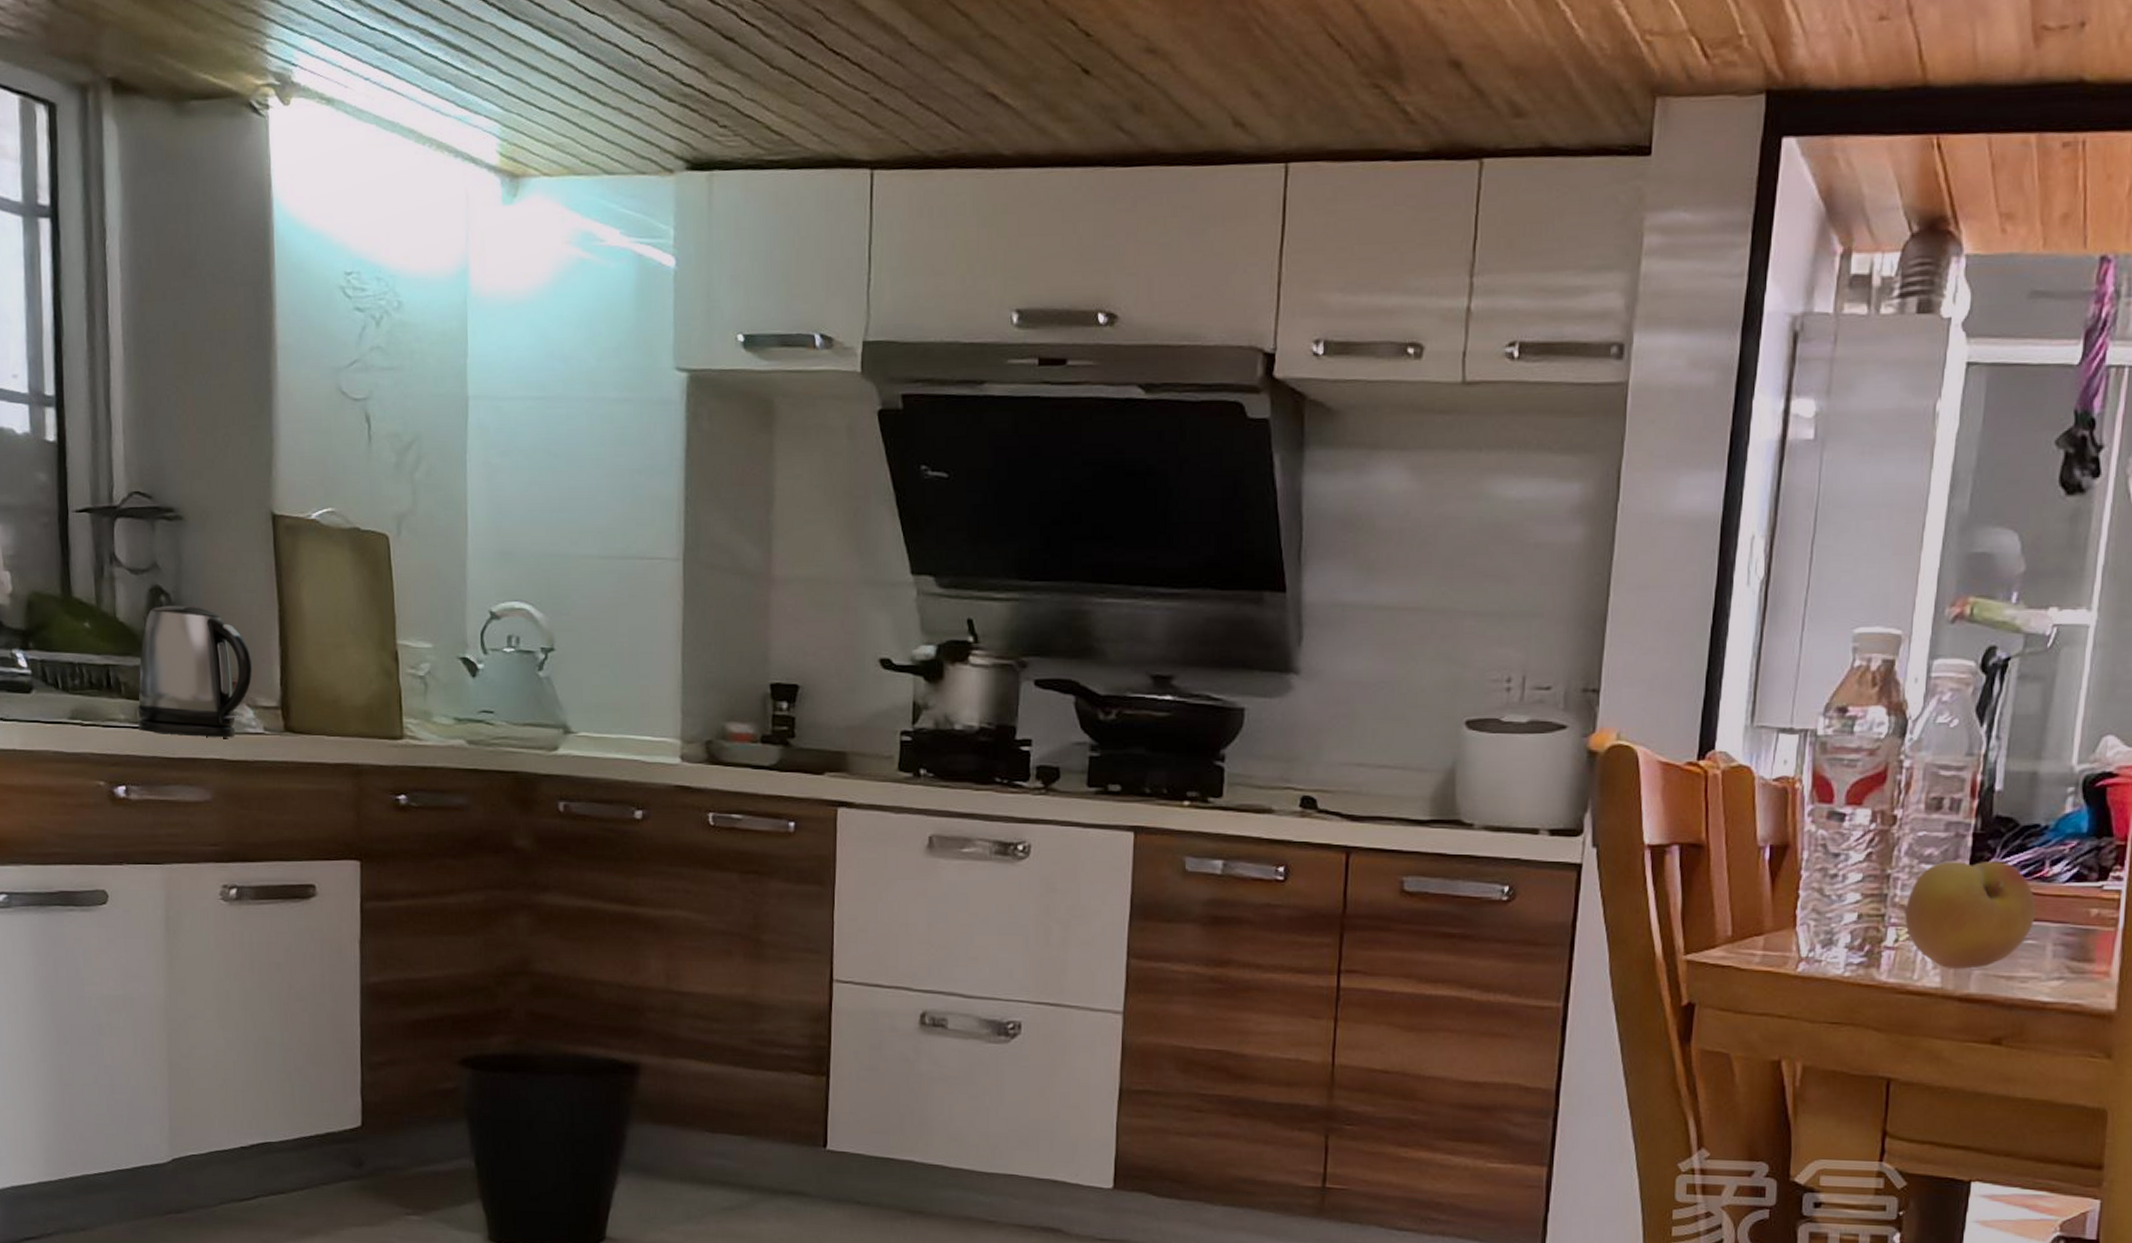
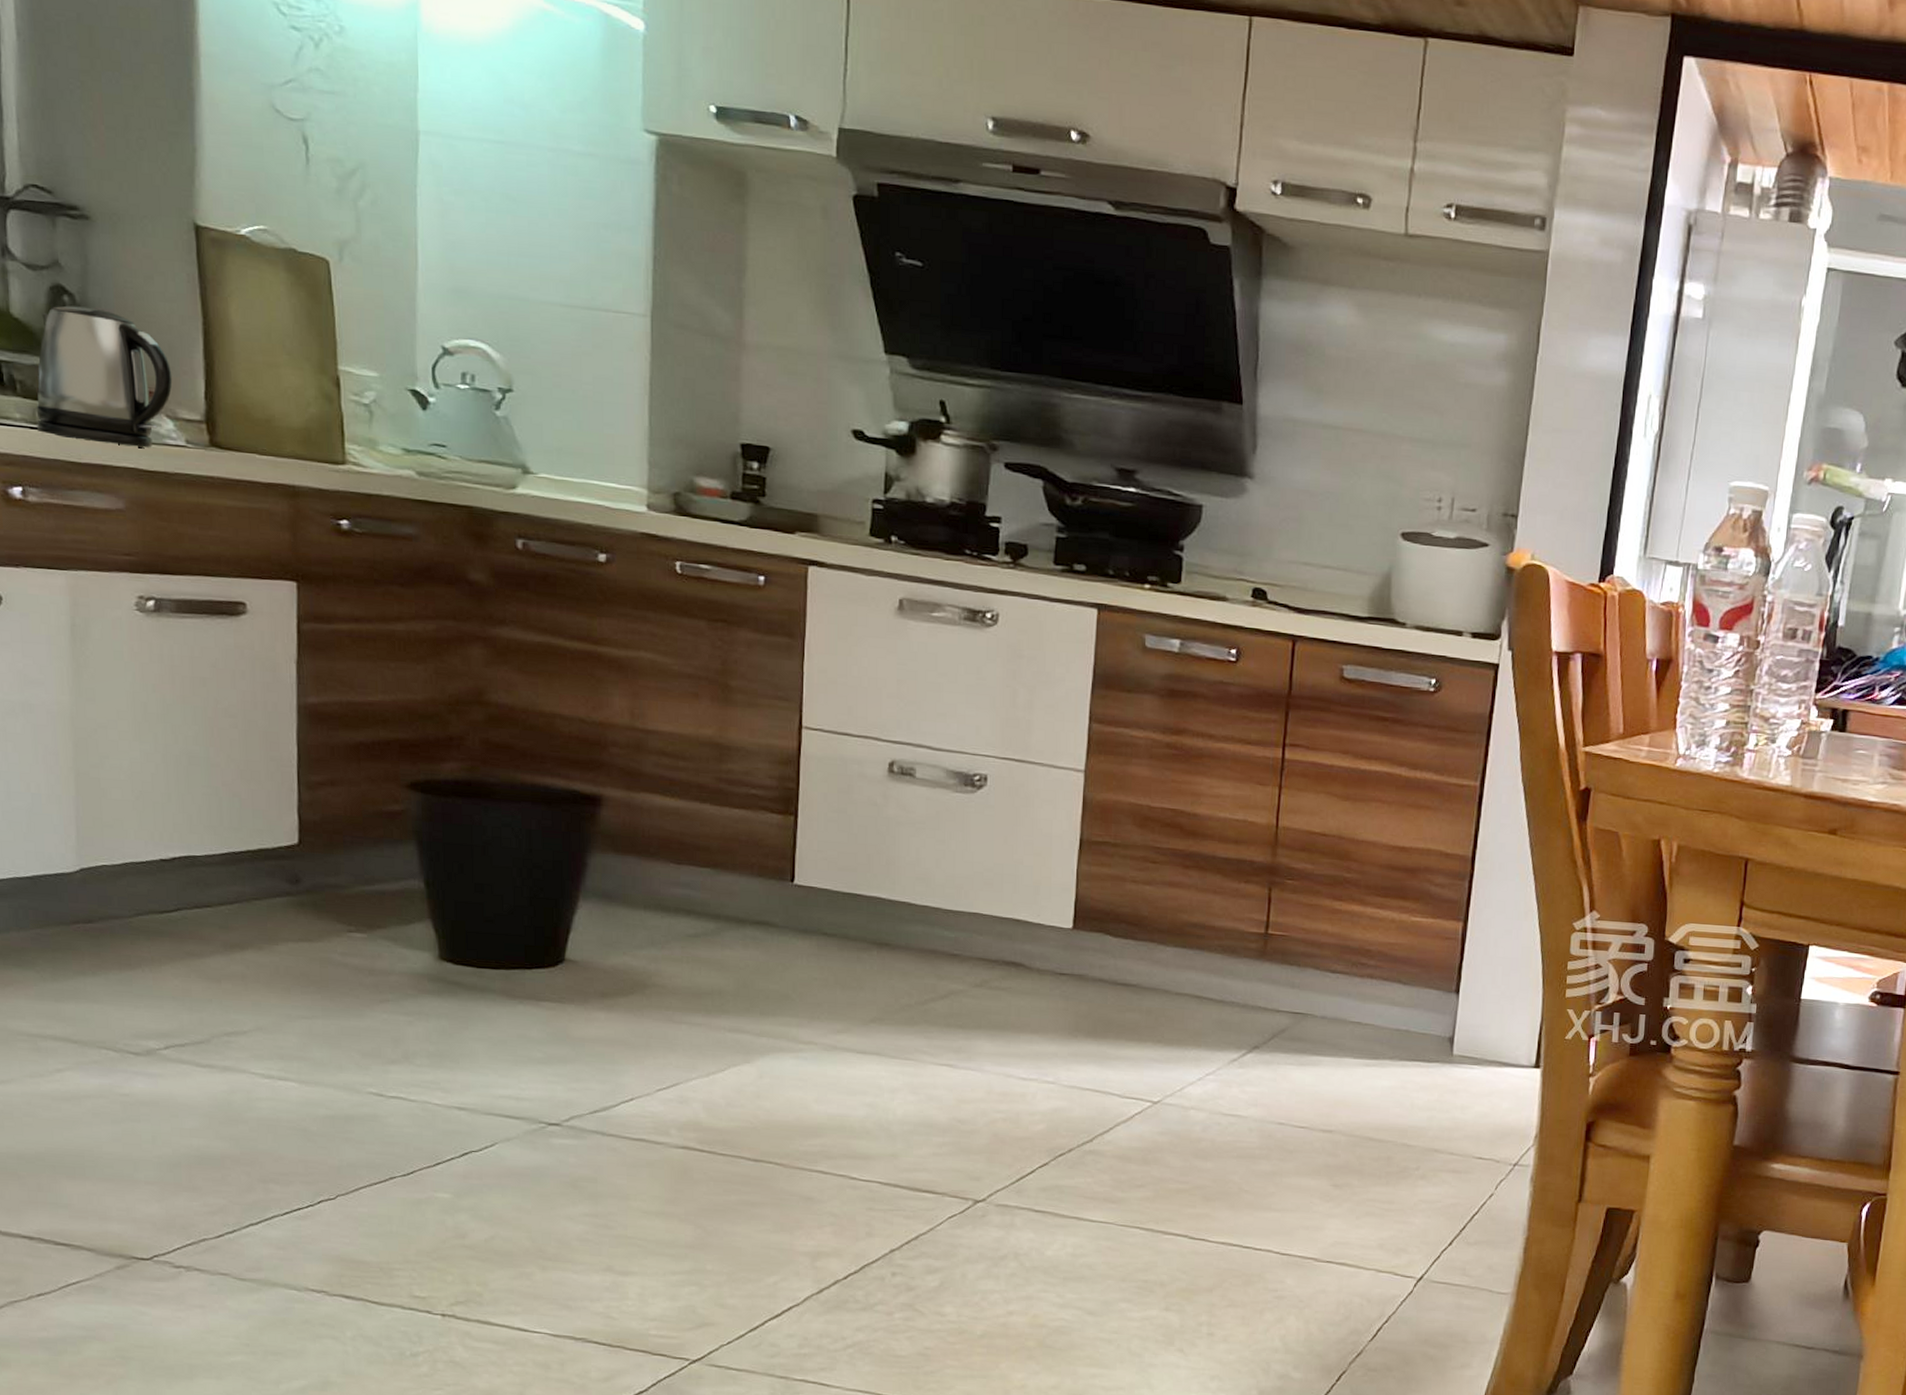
fruit: present [1905,861,2036,969] -> none [1763,681,1867,772]

